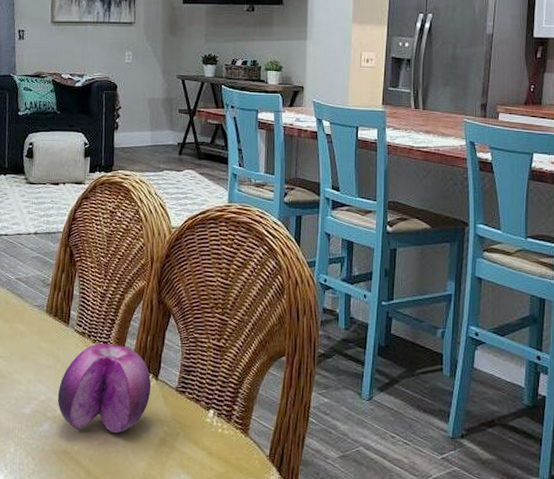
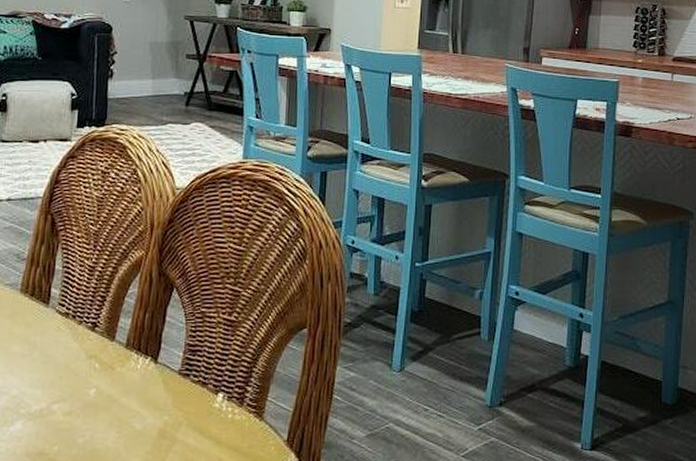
fruit: present [57,343,152,434] -> none [33,325,149,428]

